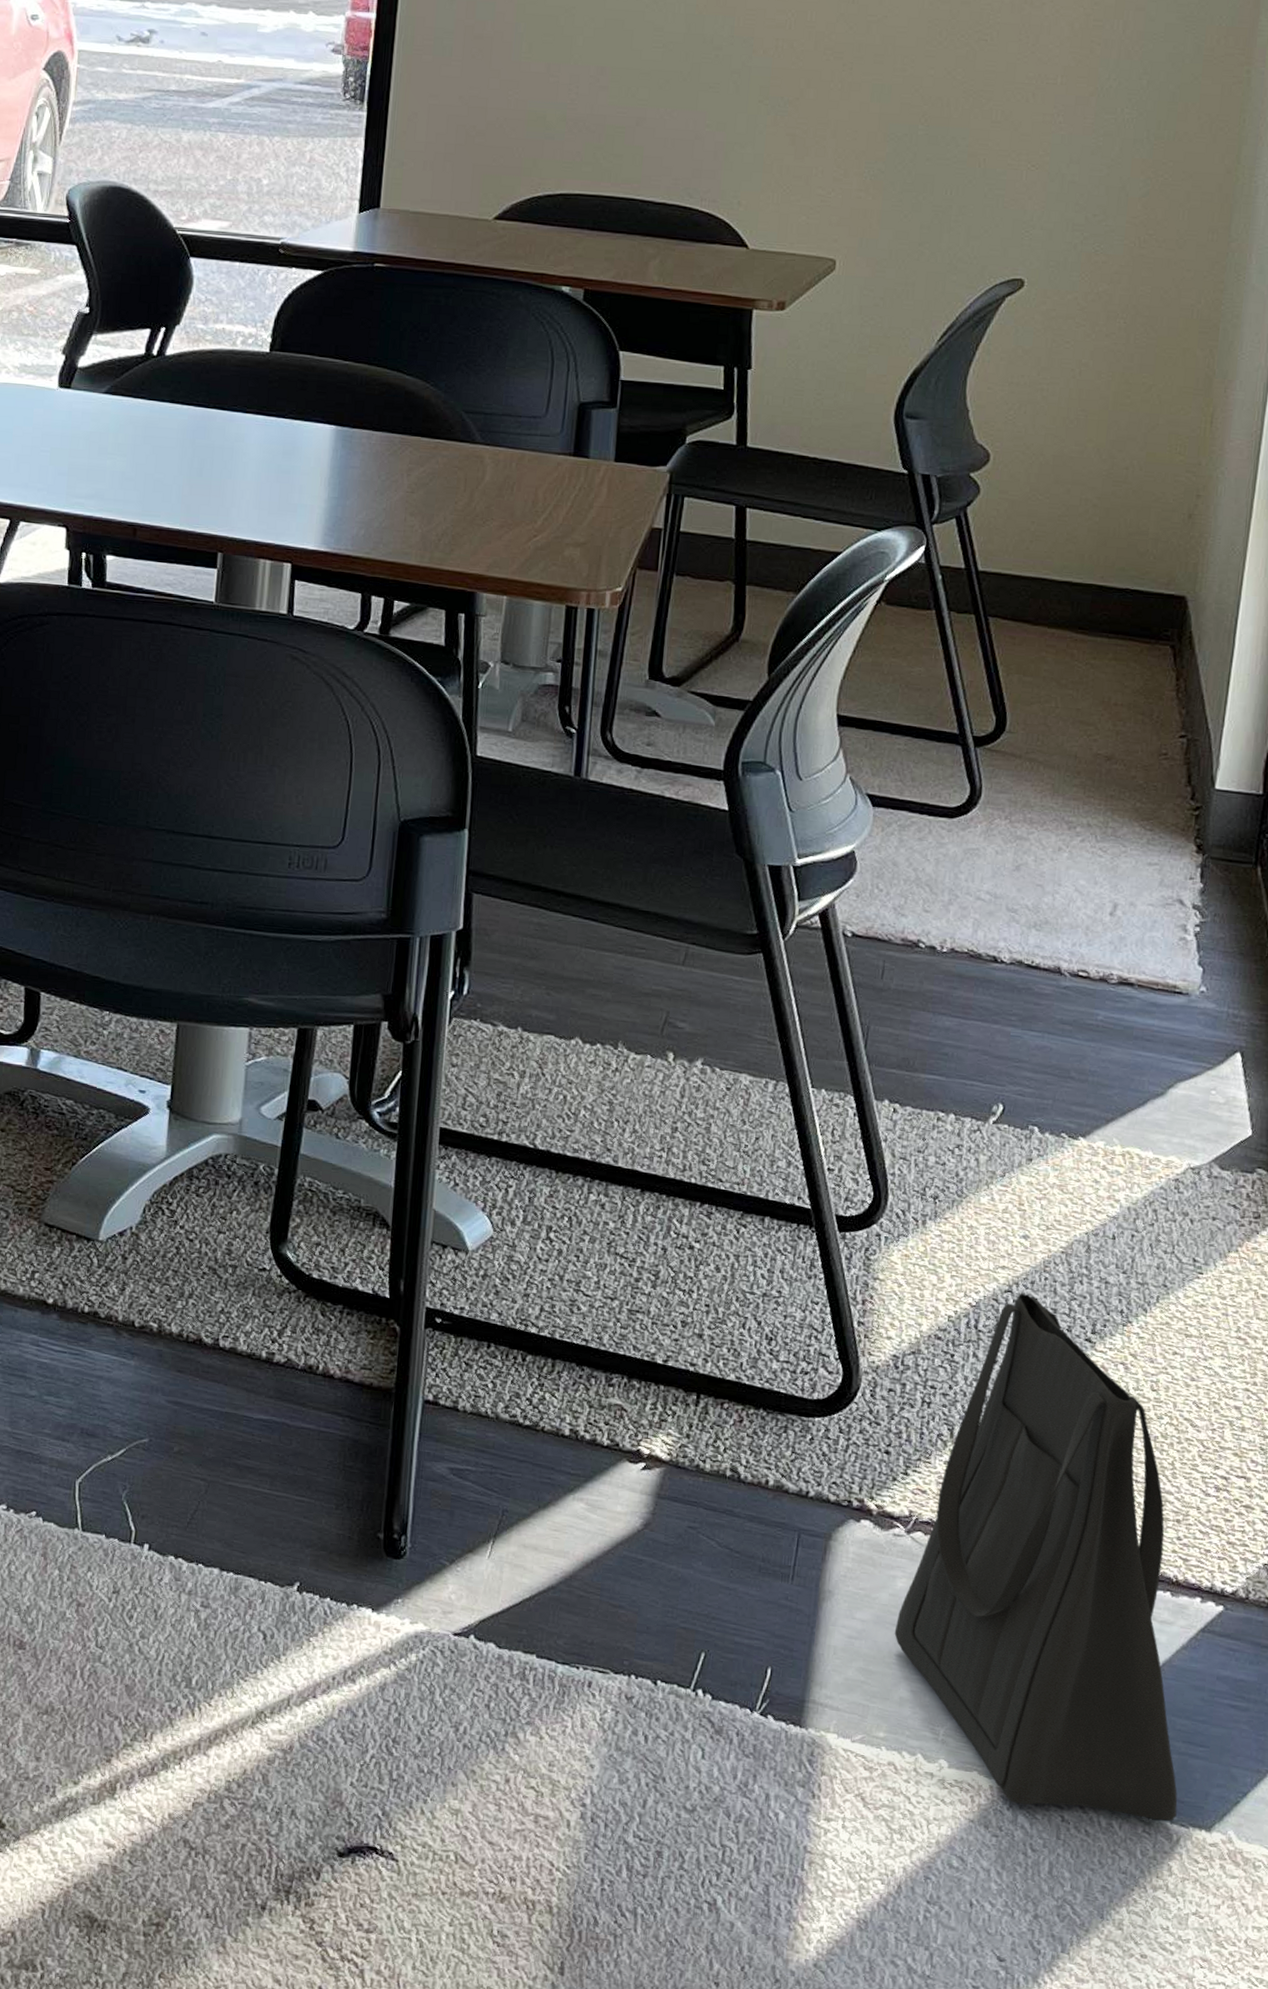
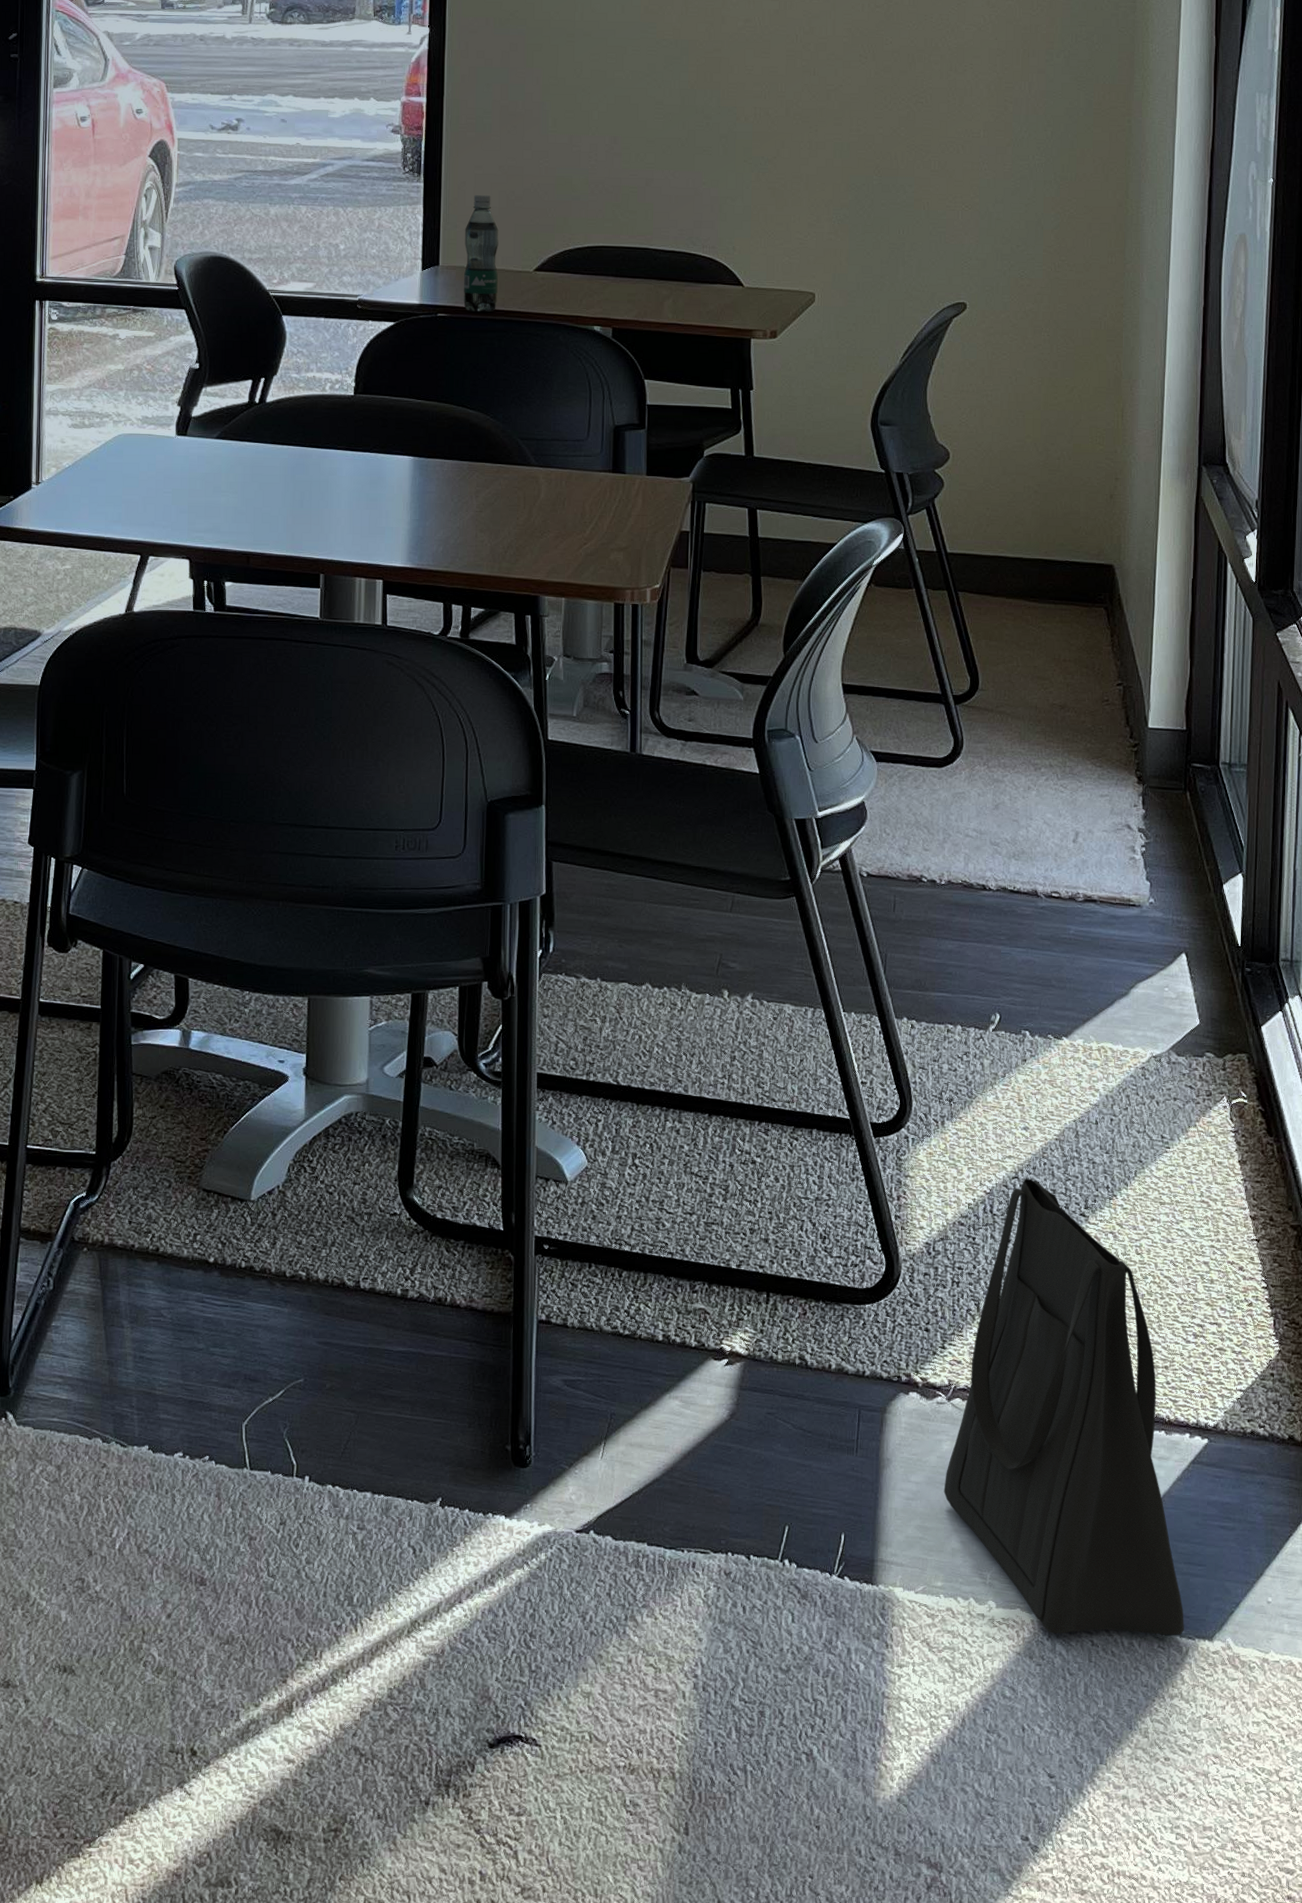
bottle: none [406,128,454,264] -> present [464,195,499,312]

